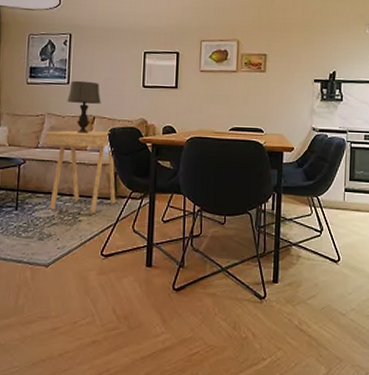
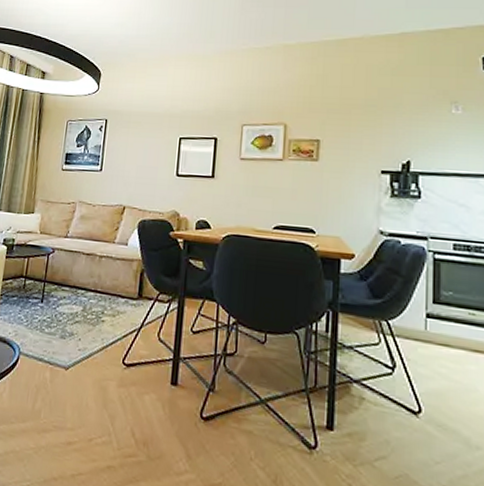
side table: present [44,130,116,214] -> none [74,220,143,315]
table lamp: present [67,80,101,134] -> none [98,167,133,225]

